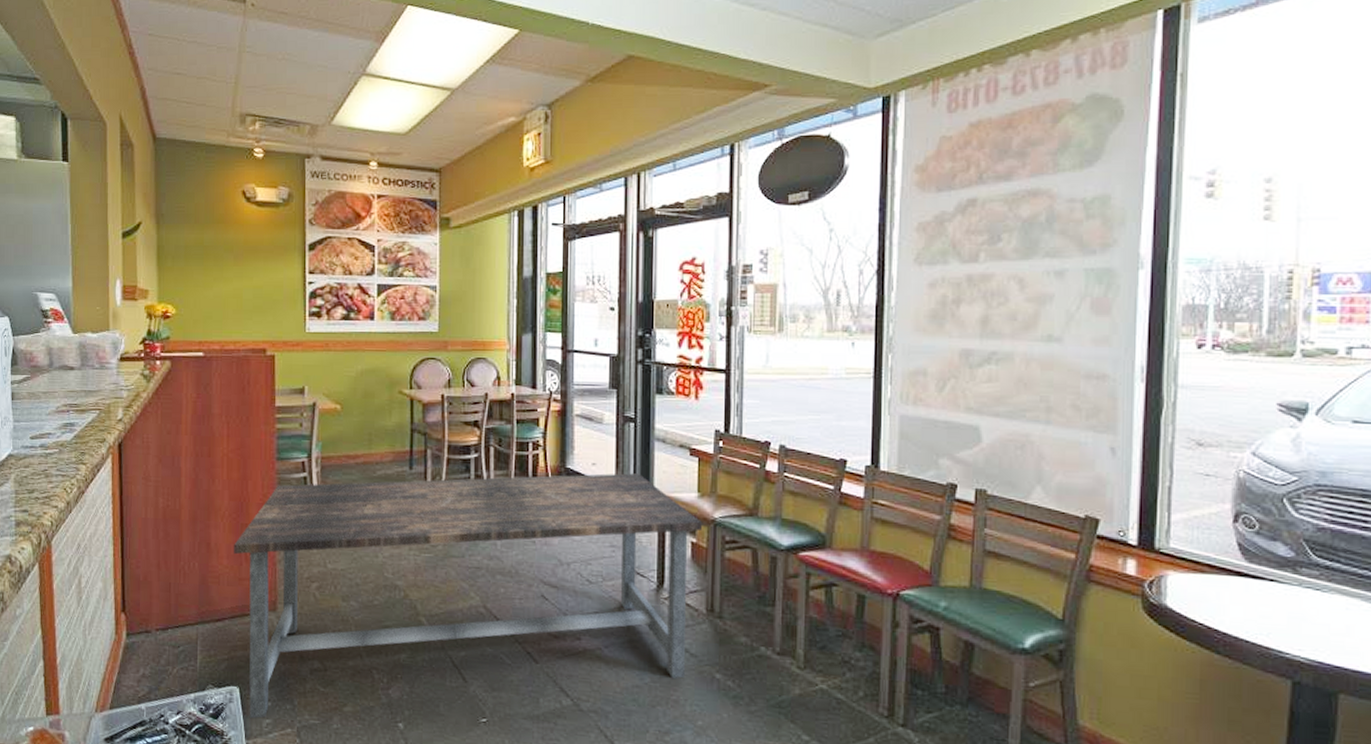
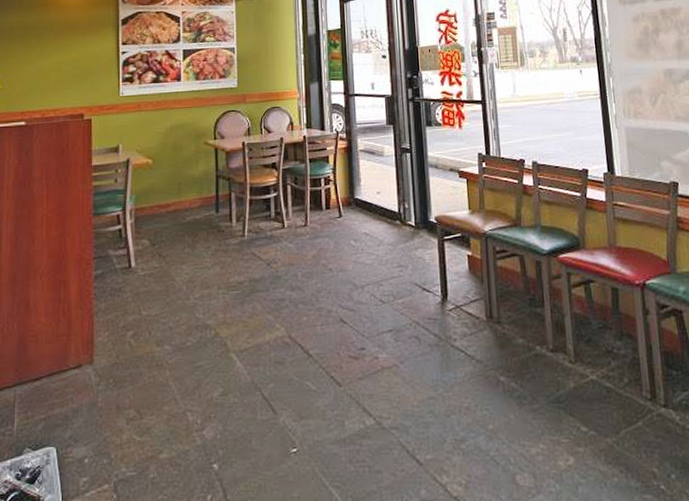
dining table: present [234,473,702,718] -> none [52,198,475,478]

